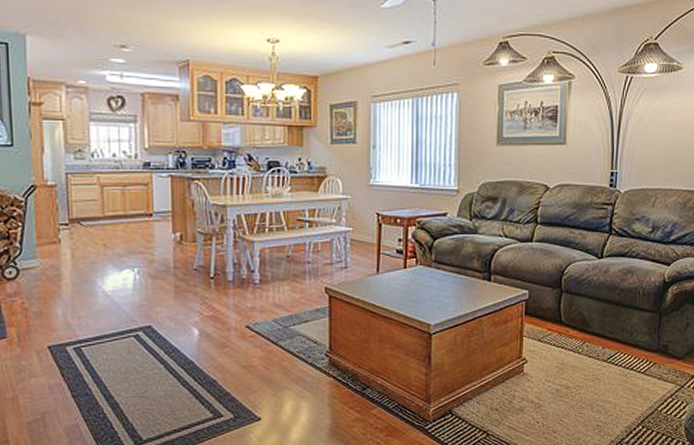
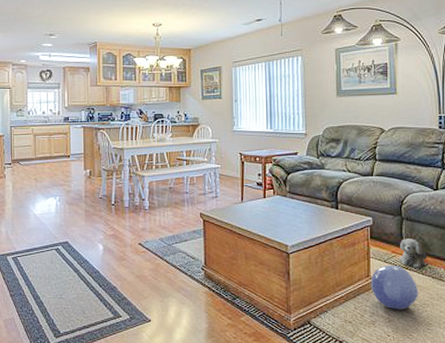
ball: none [521,343,574,394] -> present [370,264,419,310]
plush toy: none [555,314,586,347] -> present [399,239,428,268]

